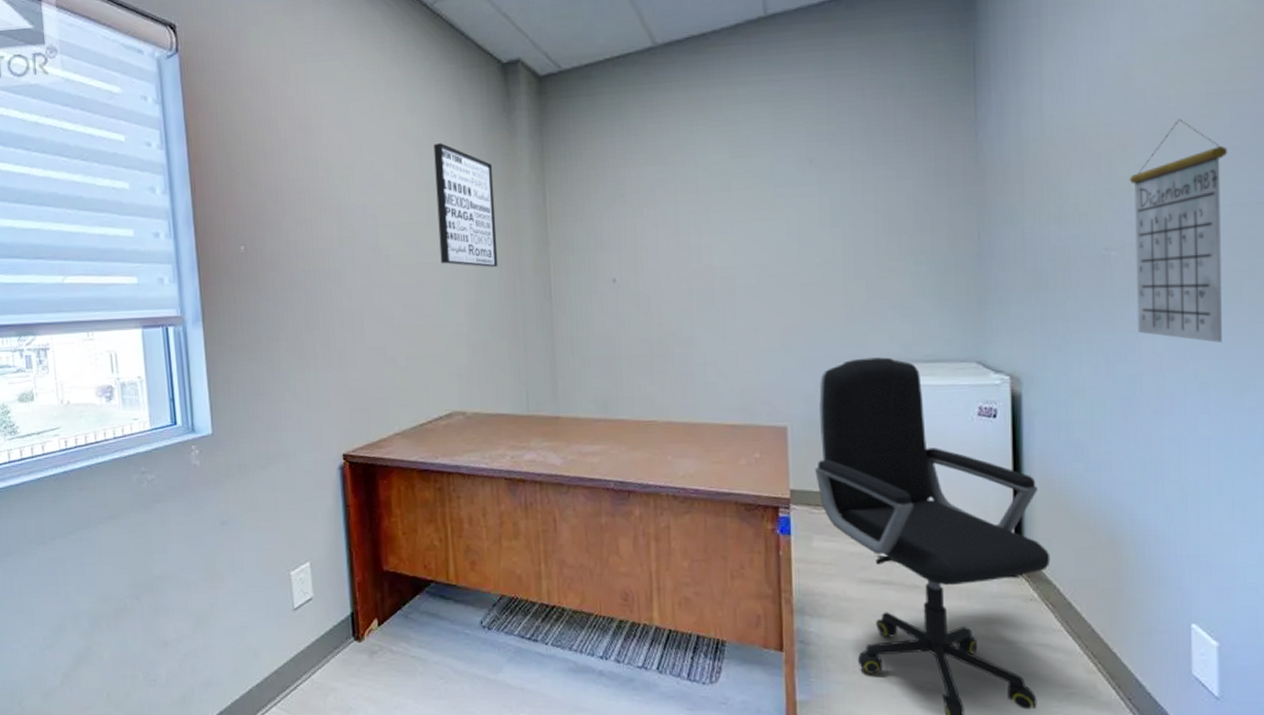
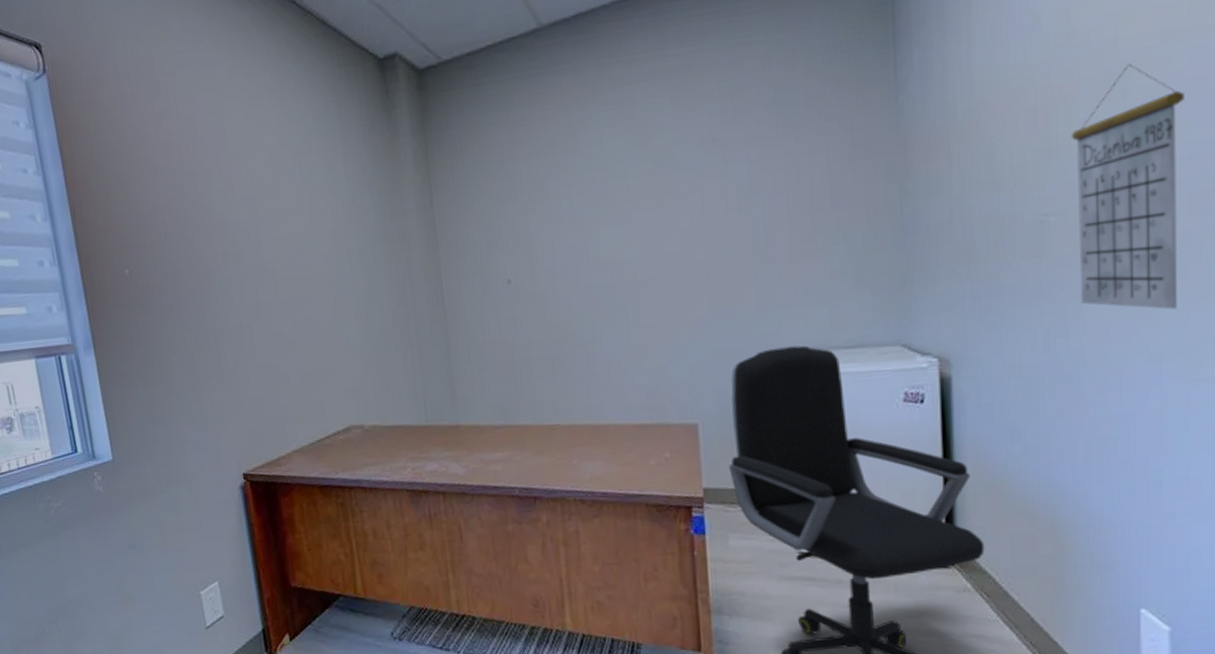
wall art: present [433,143,498,268] -> none [312,148,388,276]

